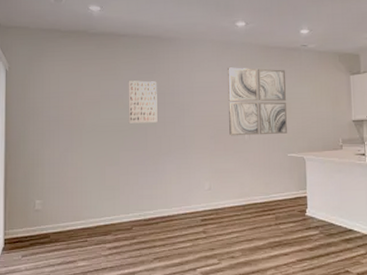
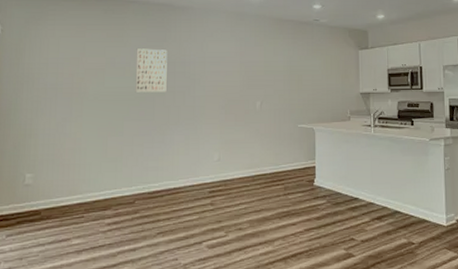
wall art: present [228,67,287,136] -> none [241,38,299,107]

